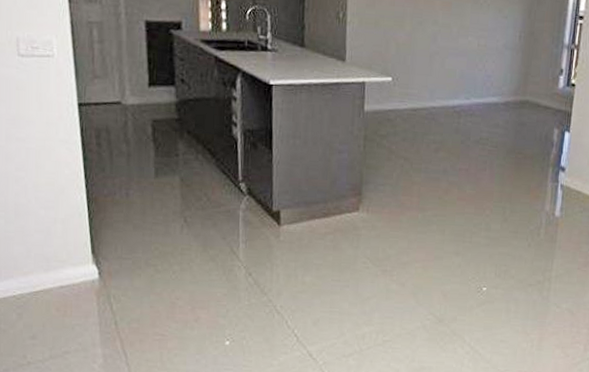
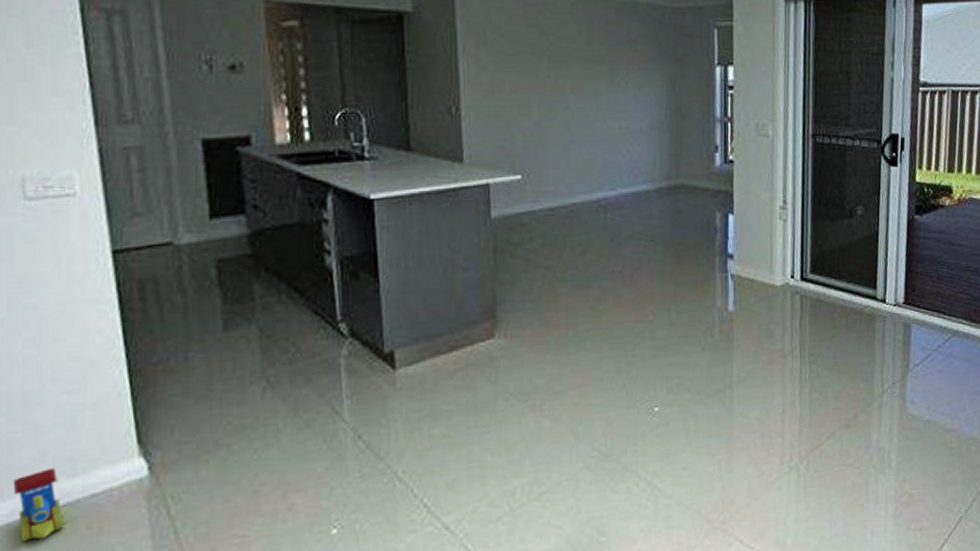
toy train: none [7,262,41,313] -> present [12,468,63,541]

